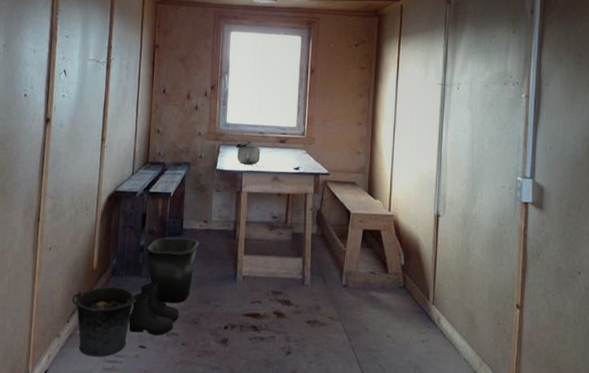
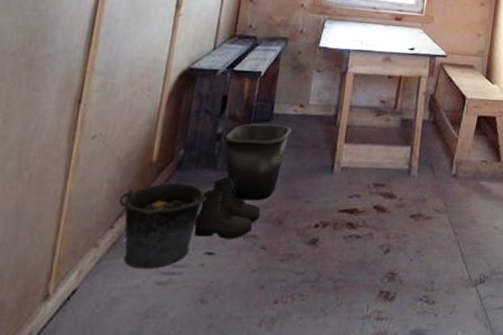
kettle: present [236,141,260,164] -> none [344,16,372,43]

